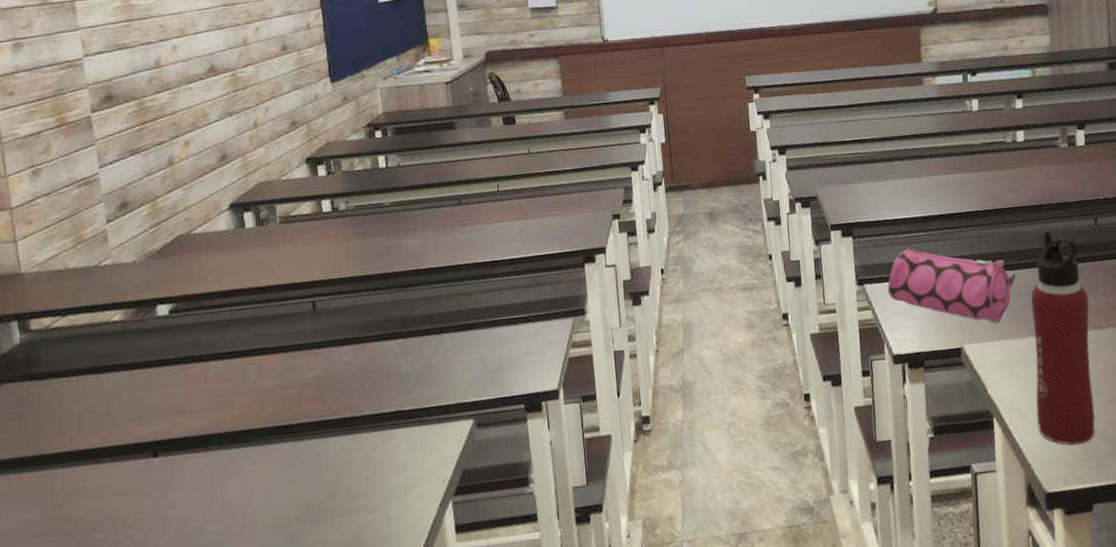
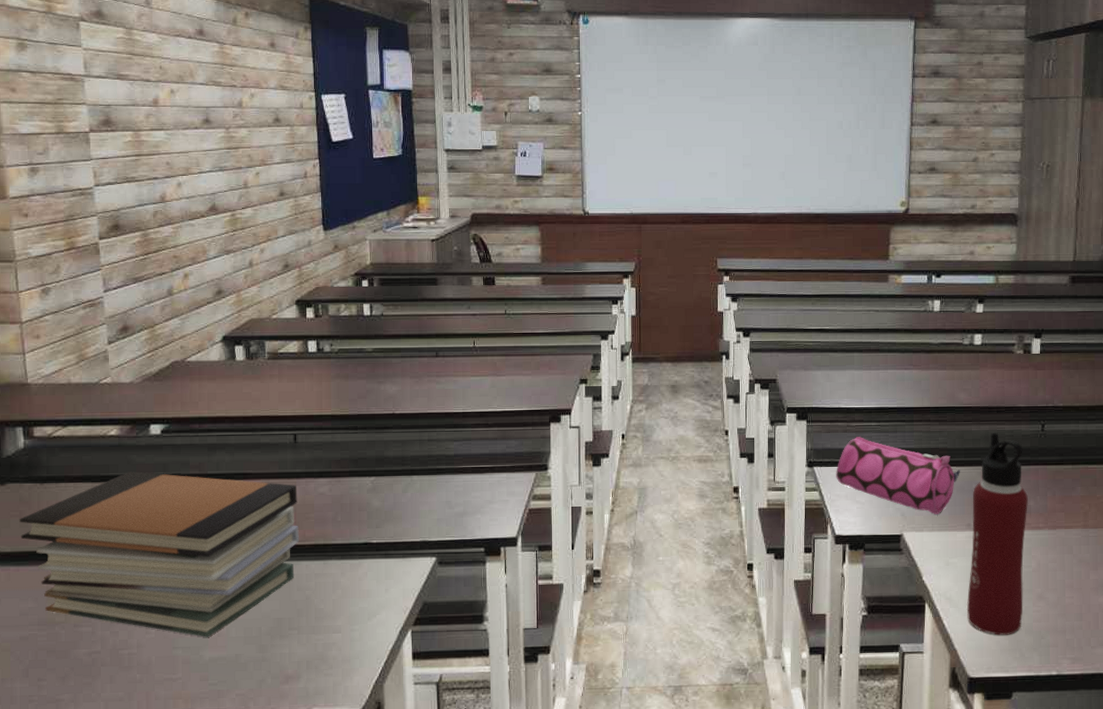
book stack: none [18,355,325,532] -> present [19,471,299,637]

